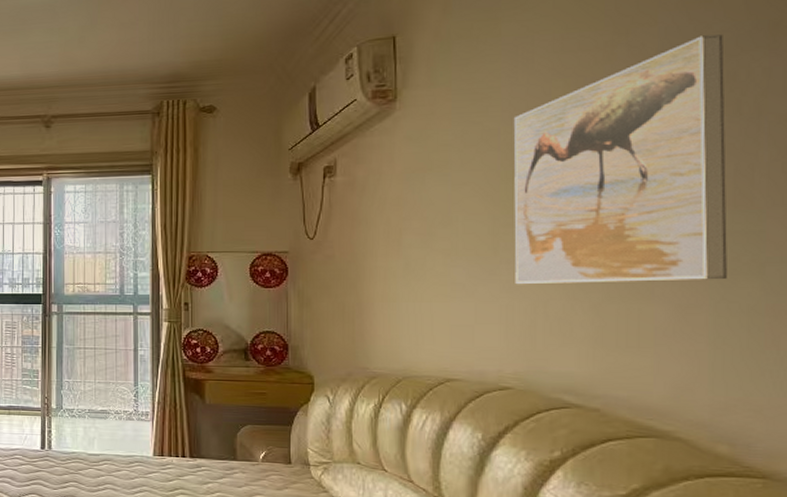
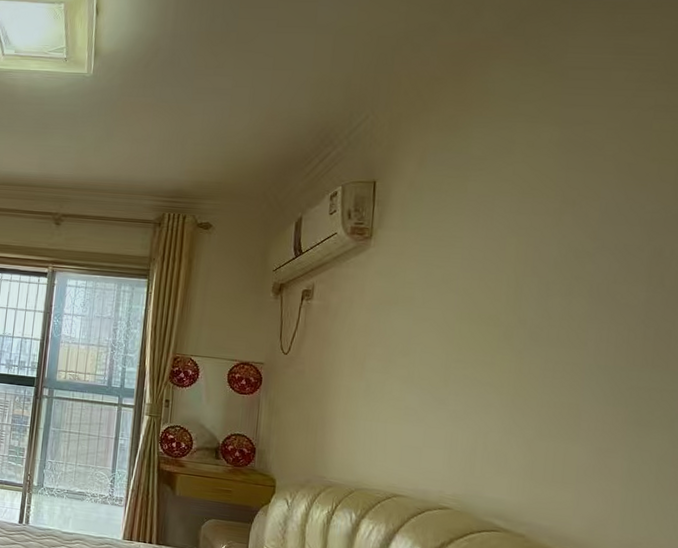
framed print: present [513,34,727,285] -> none [461,214,654,430]

